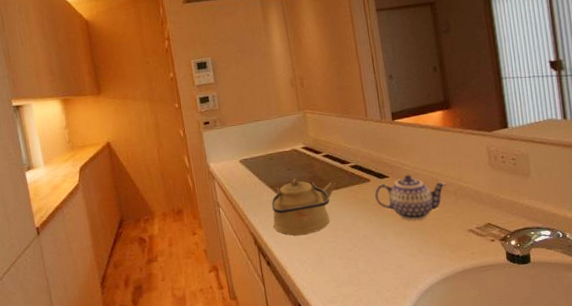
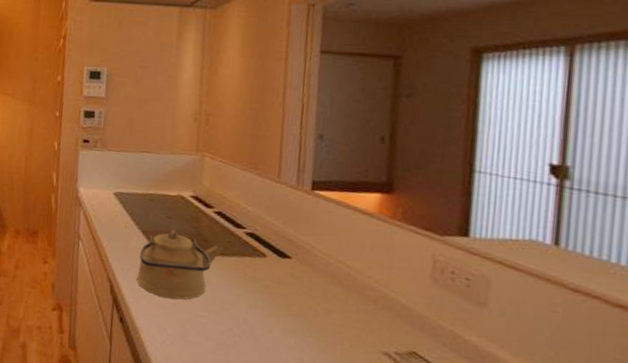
teapot: present [375,174,447,220] -> none [269,261,367,322]

